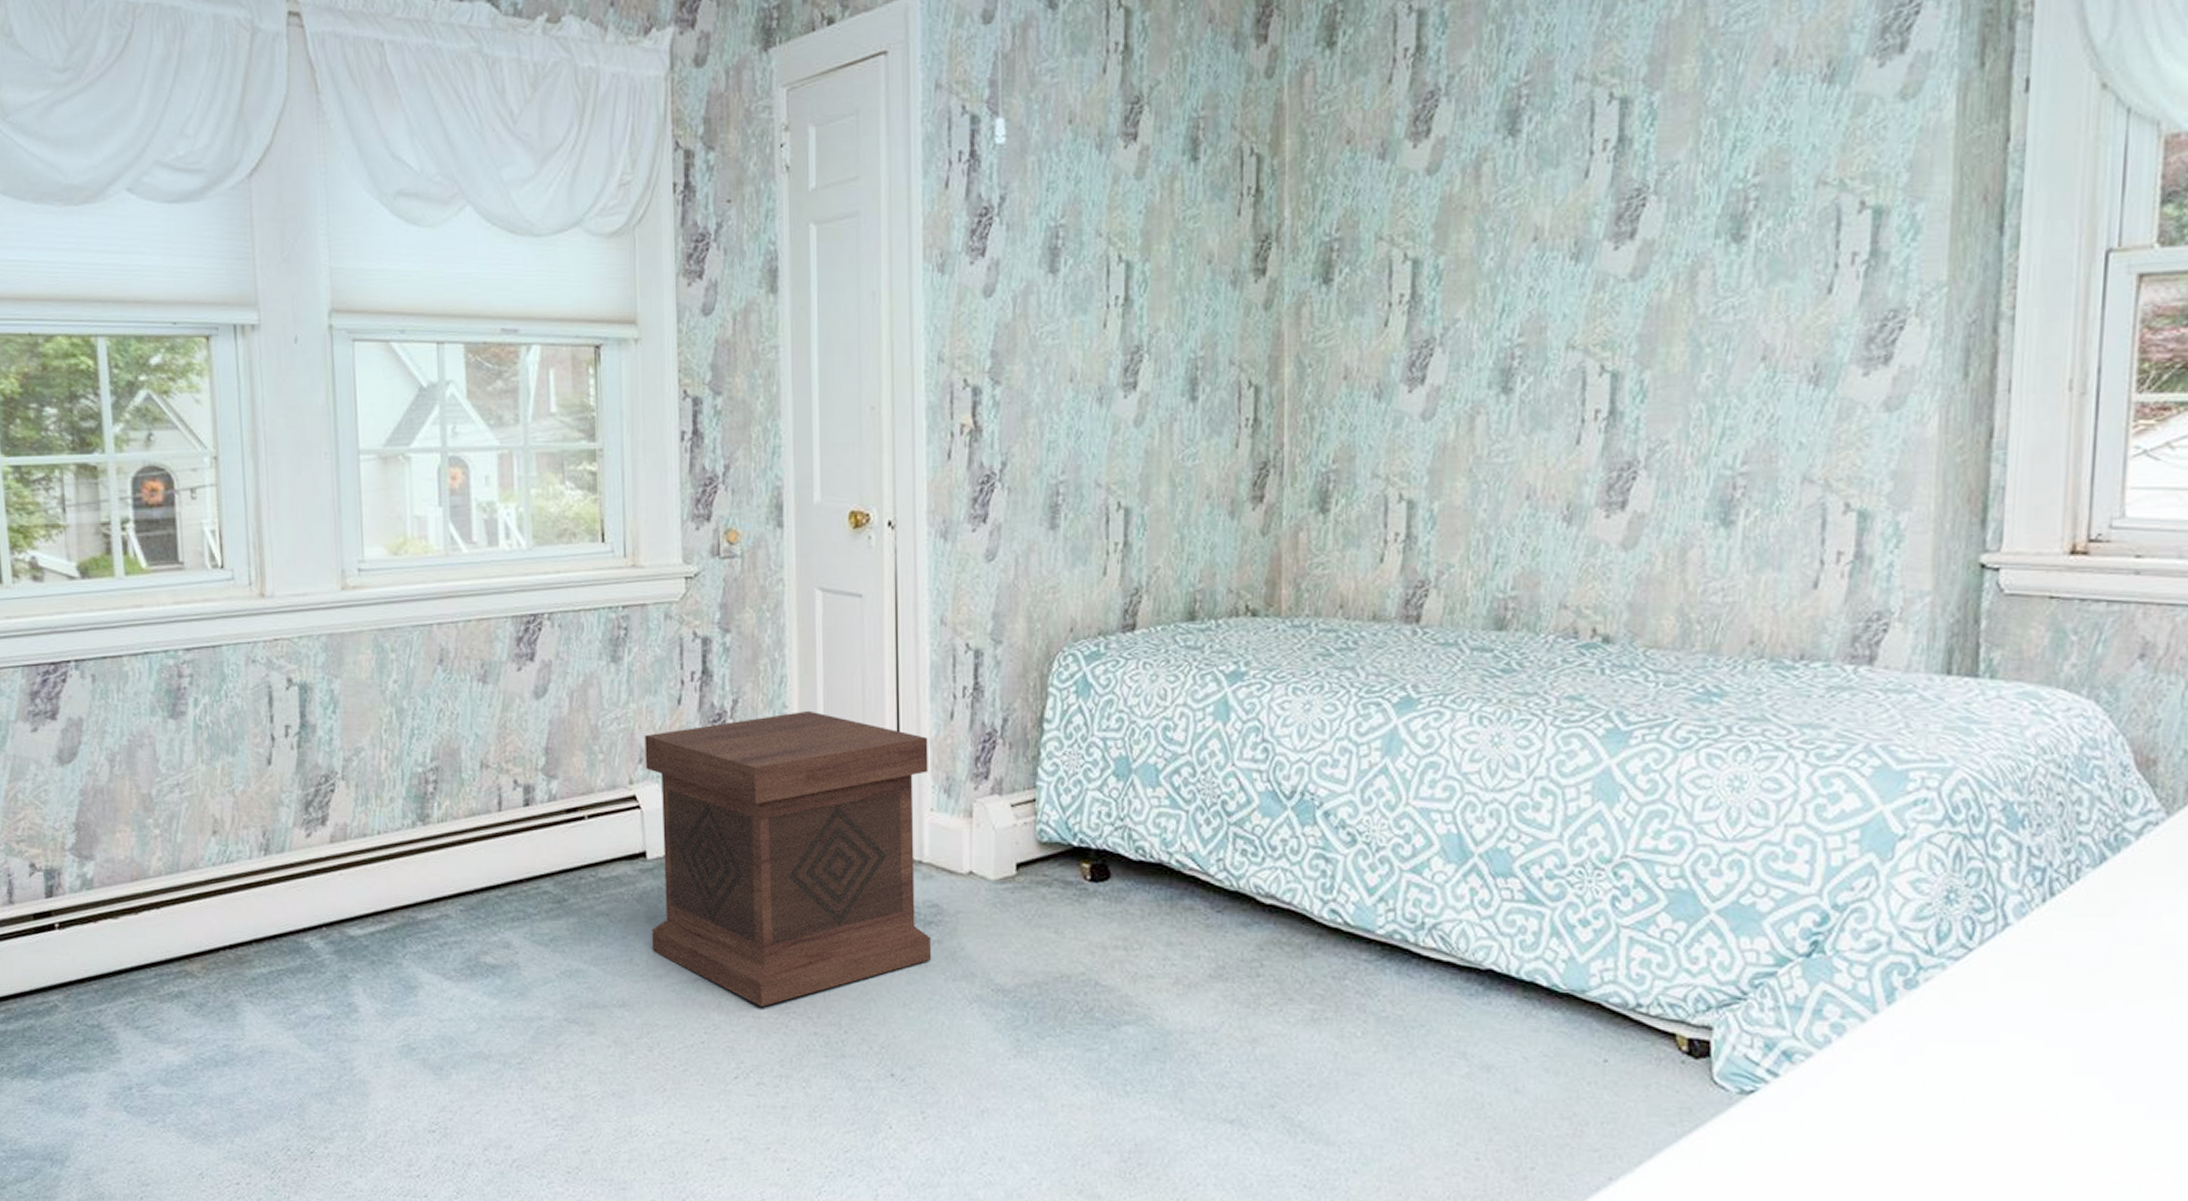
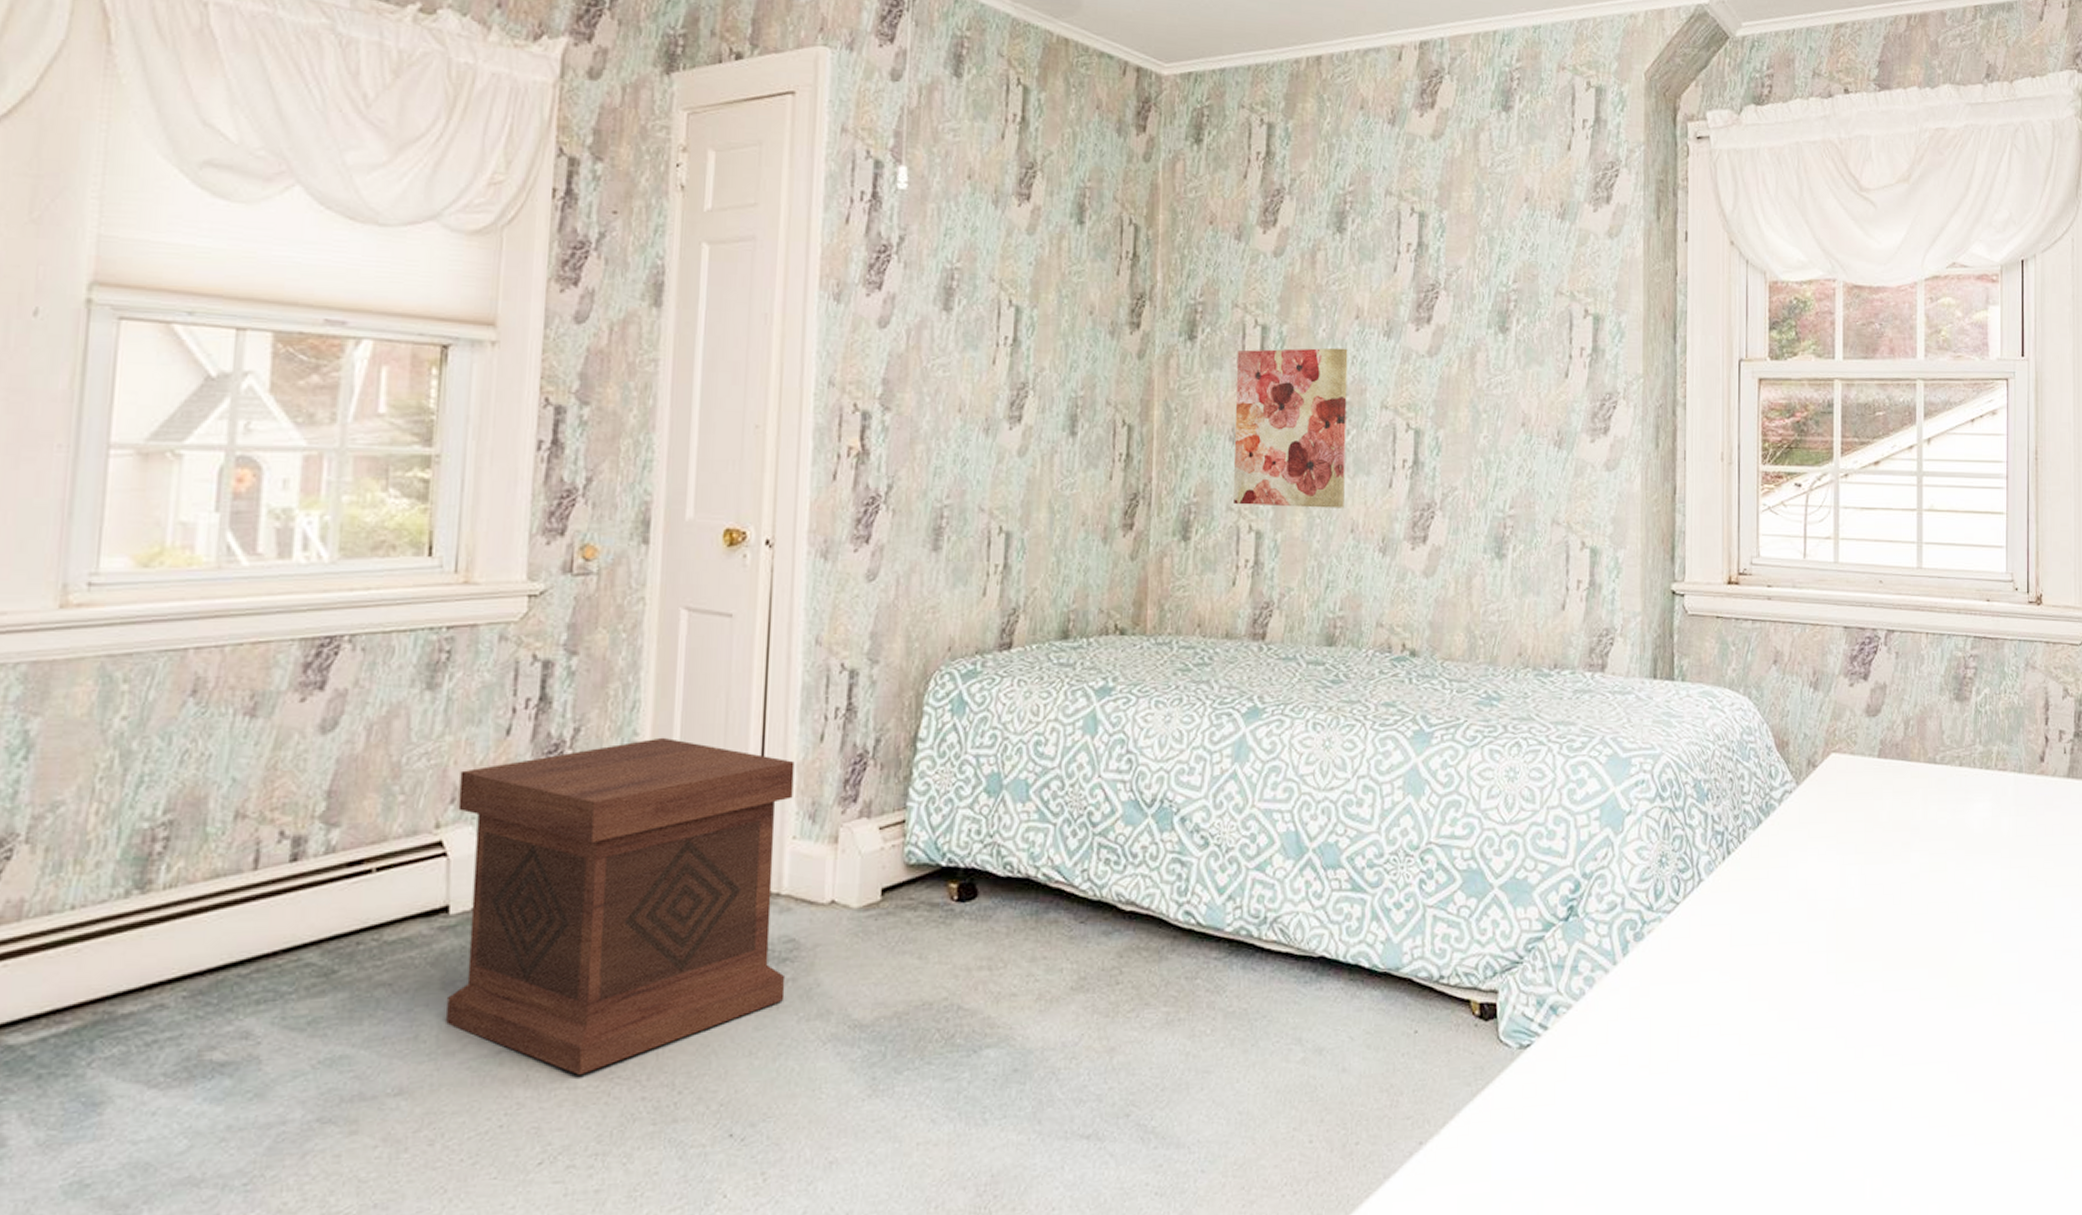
wall art: none [1380,278,1523,472] -> present [1234,347,1348,508]

